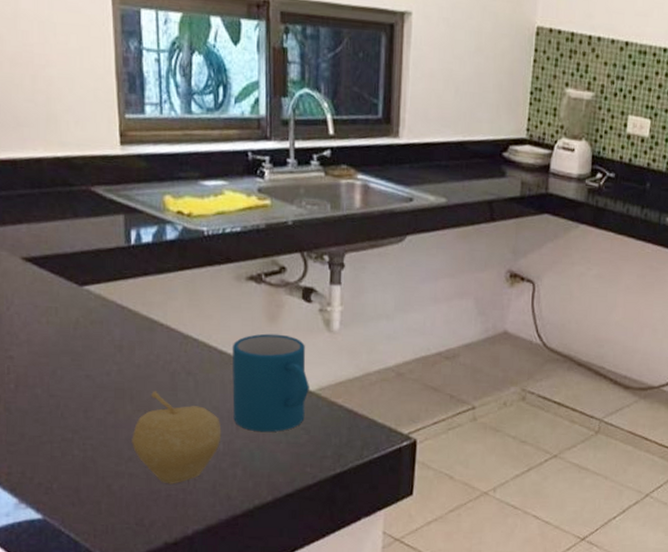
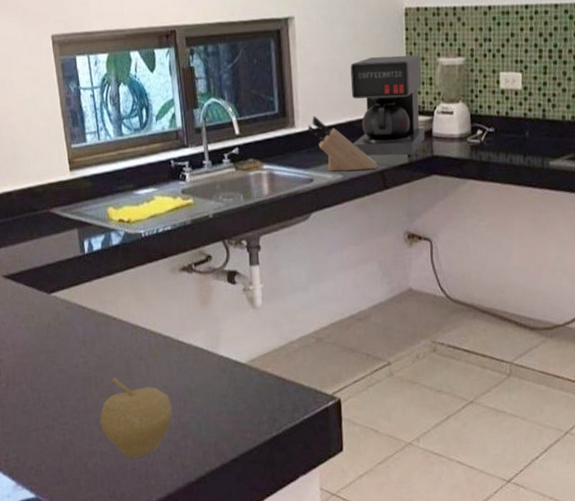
mug: present [232,333,310,433] -> none [173,315,243,405]
knife block: none [414,128,487,198] -> present [308,116,378,172]
coffee maker: none [462,73,547,191] -> present [350,55,425,158]

